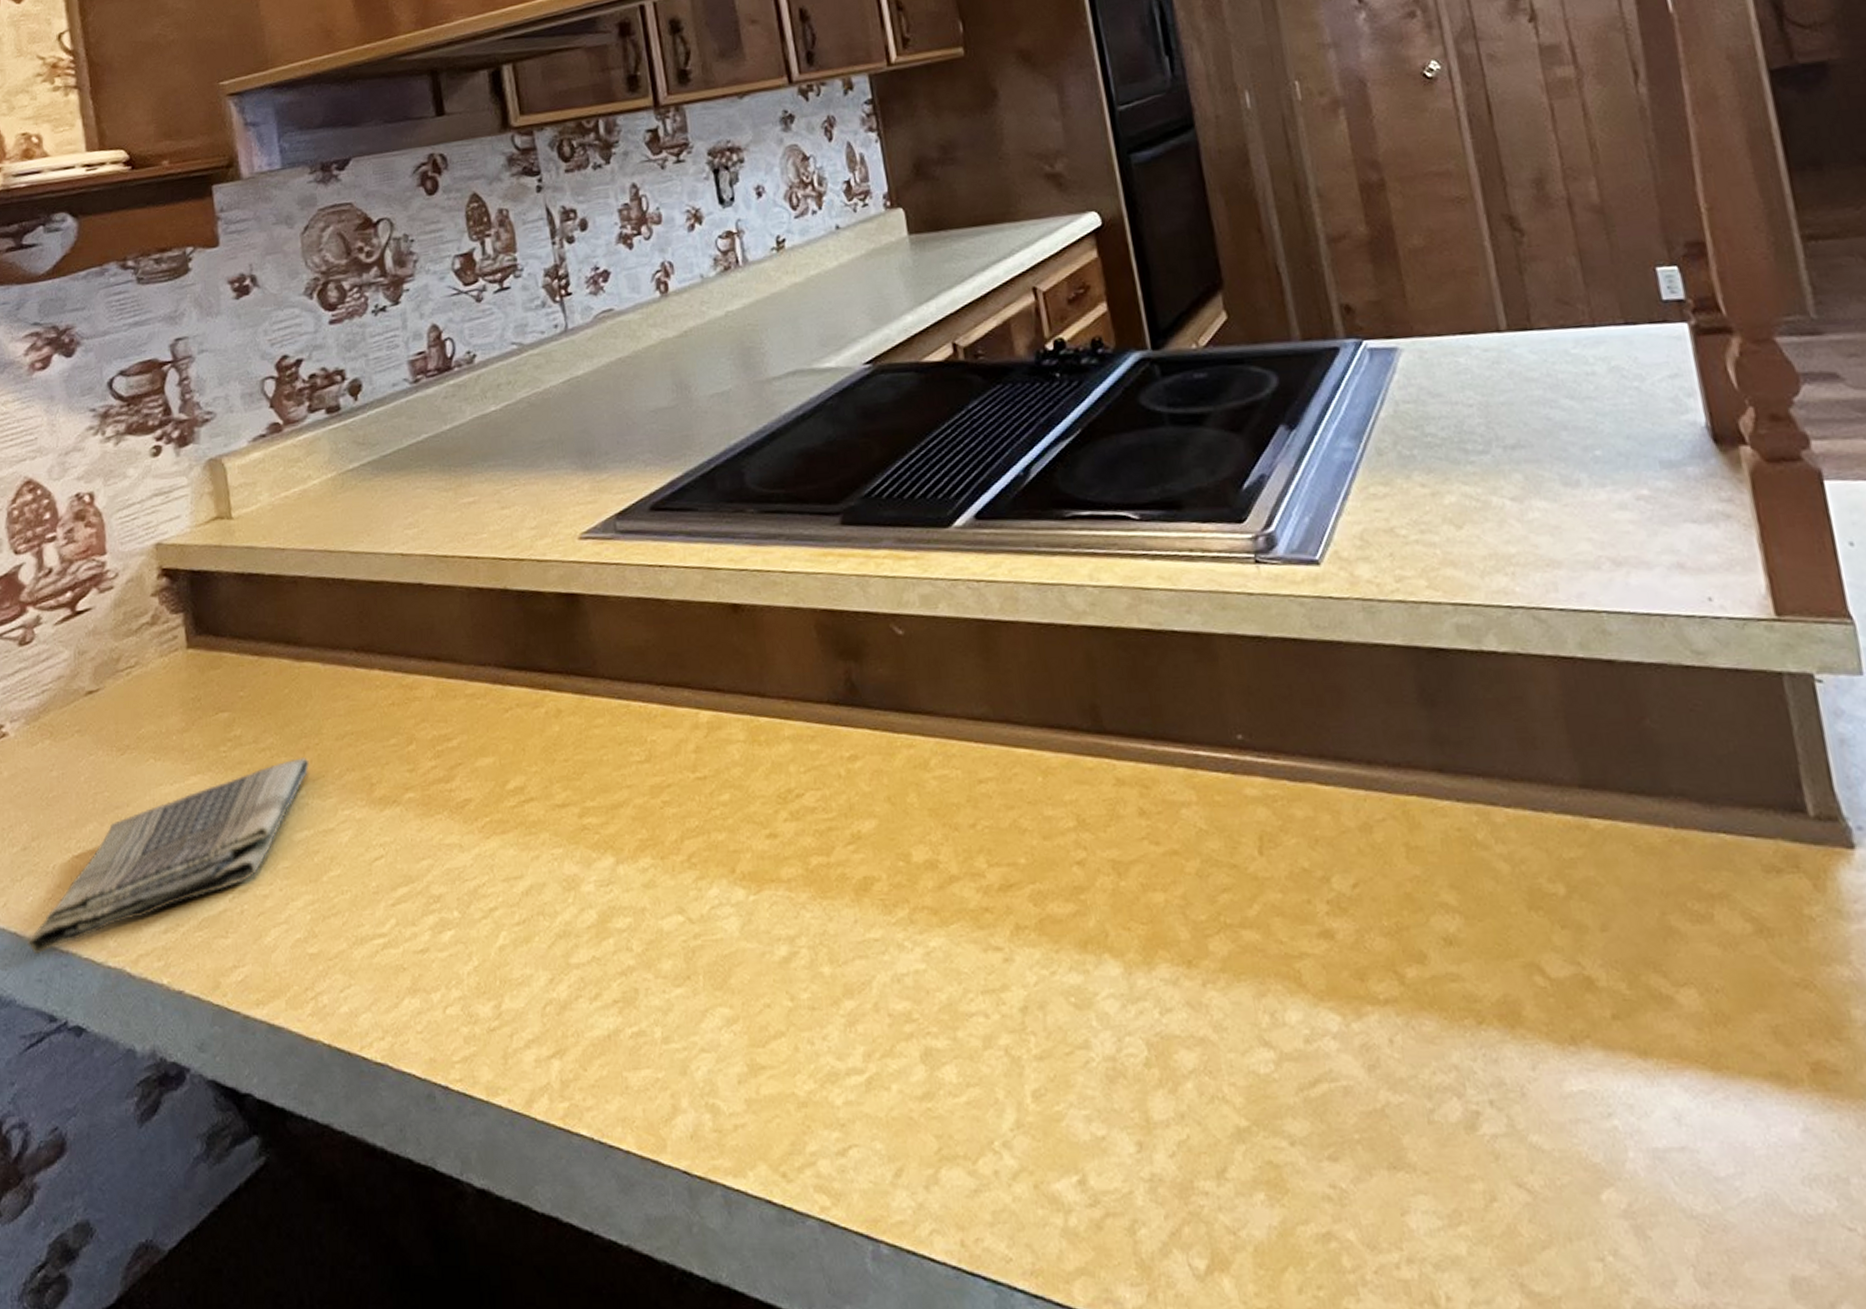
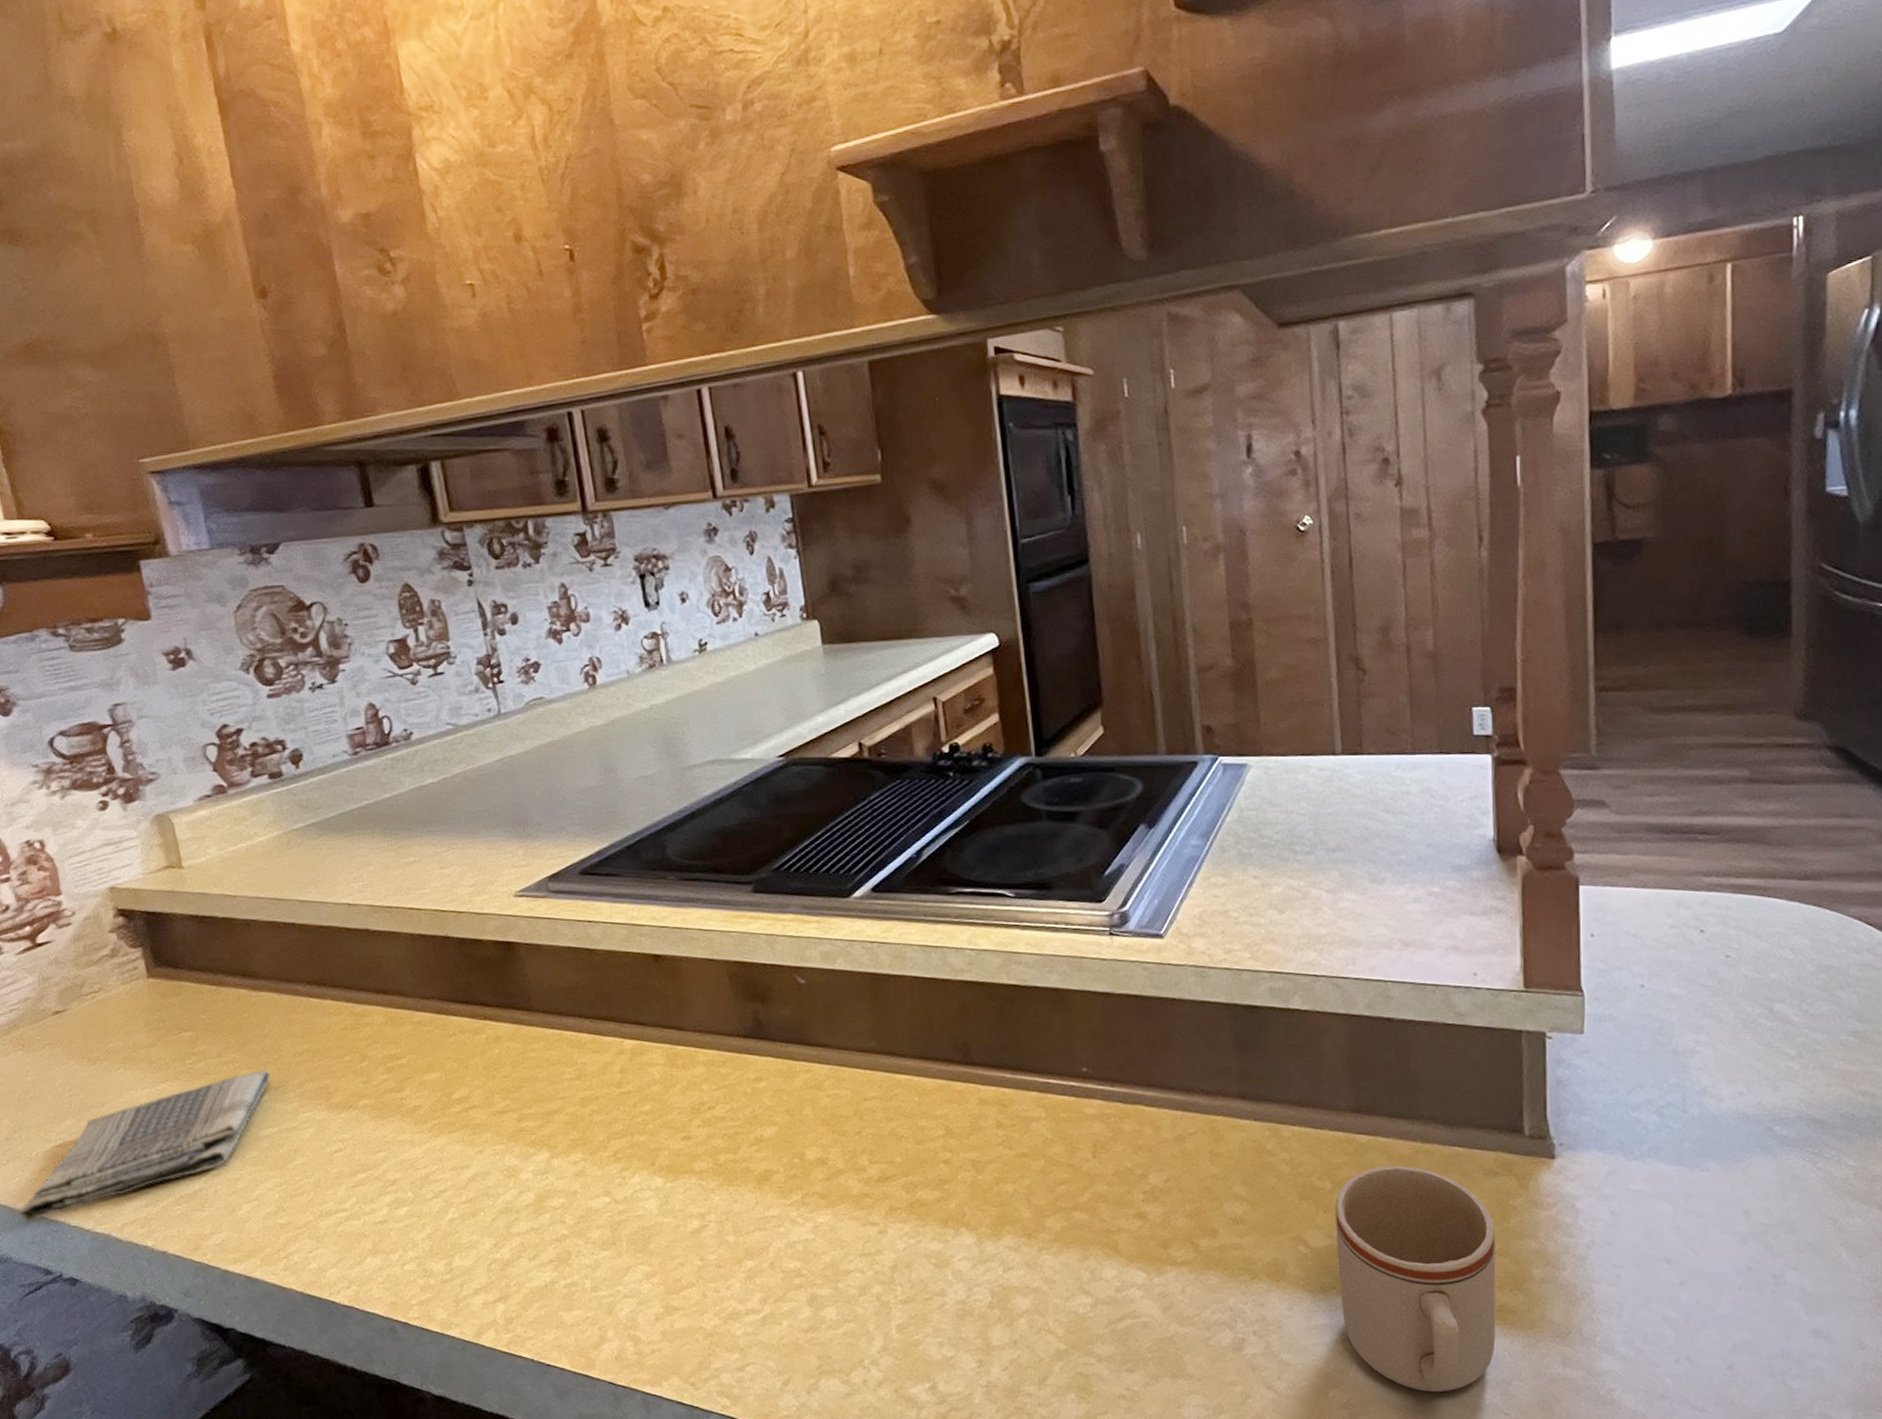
mug: none [1574,860,1819,1195] -> present [1335,1165,1496,1393]

